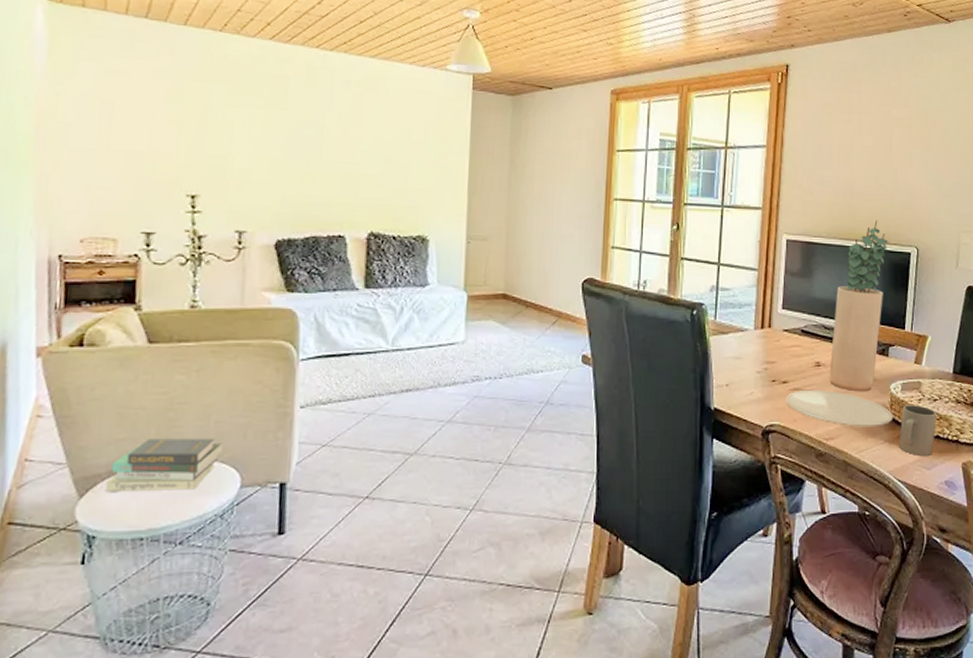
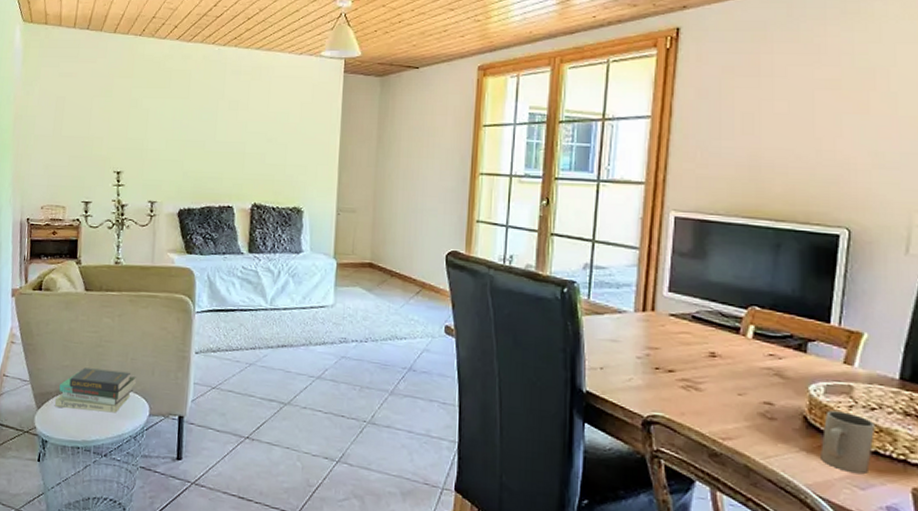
plate: present [786,391,893,428] -> none [672,381,813,433]
vase: present [829,220,888,392] -> none [727,196,808,391]

